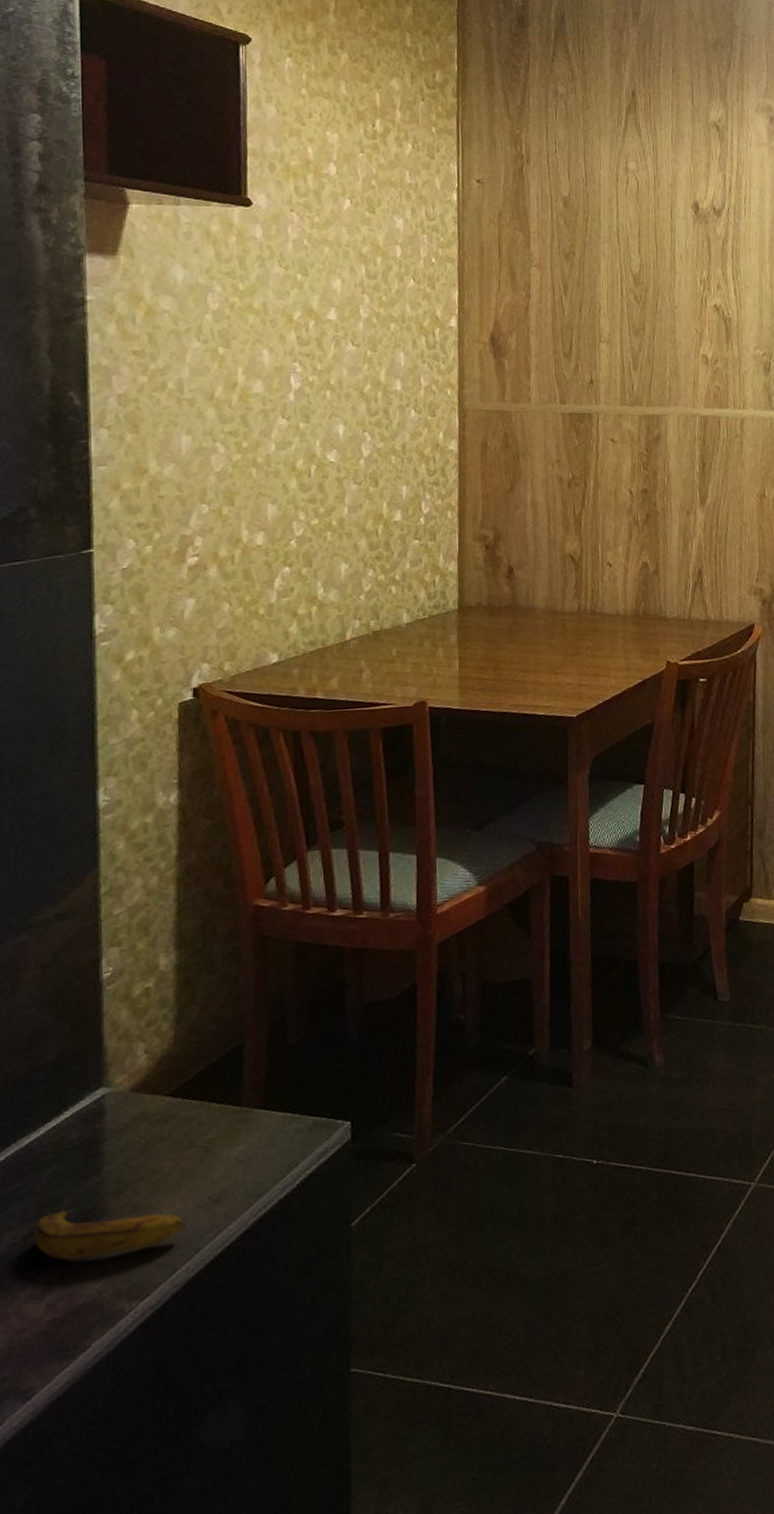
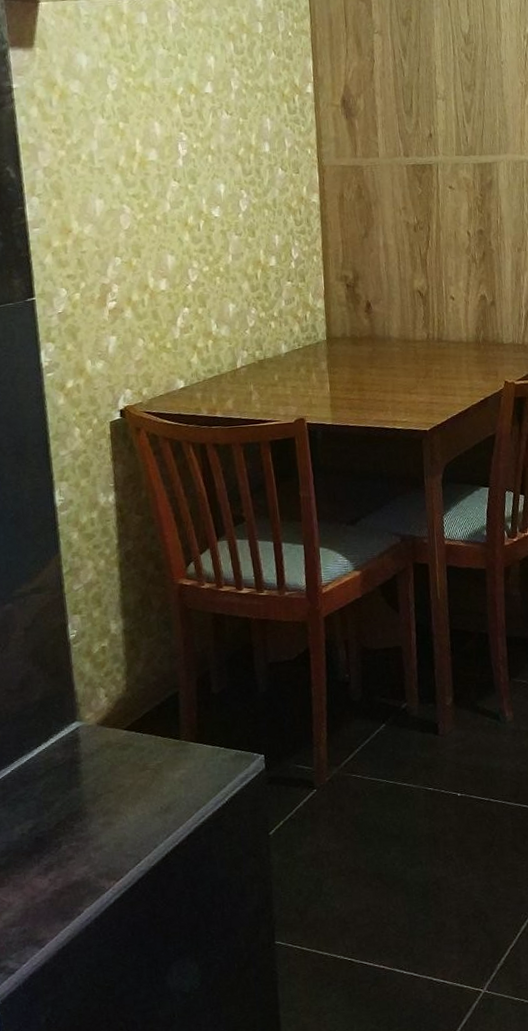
banana: present [33,1209,187,1260] -> none [36,811,146,848]

